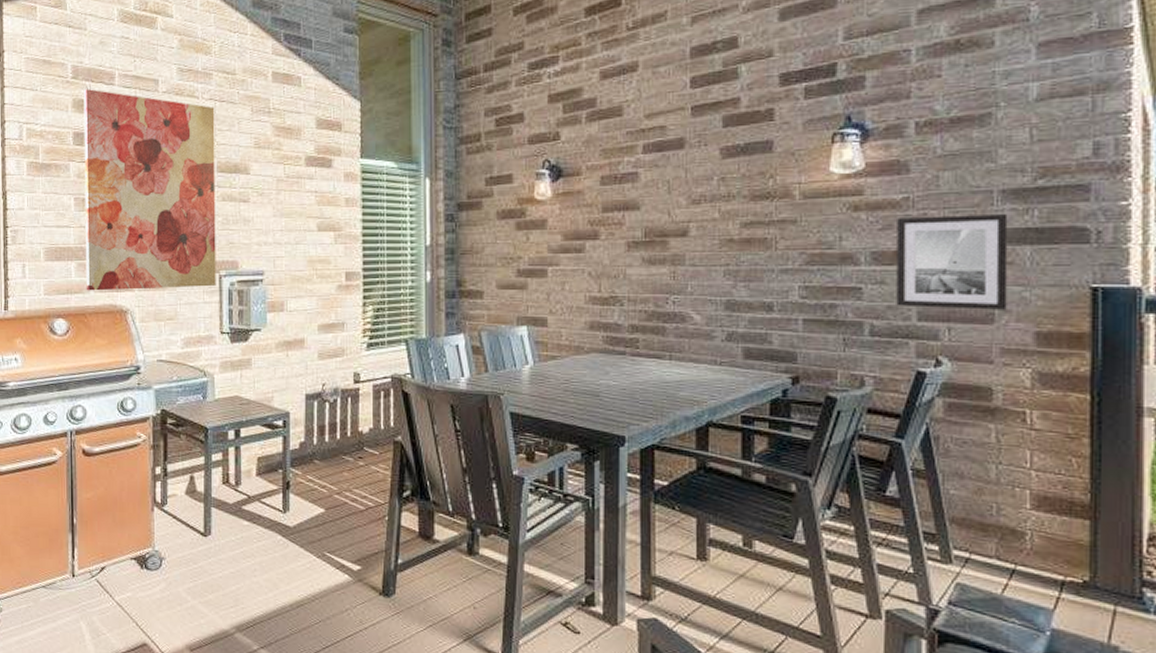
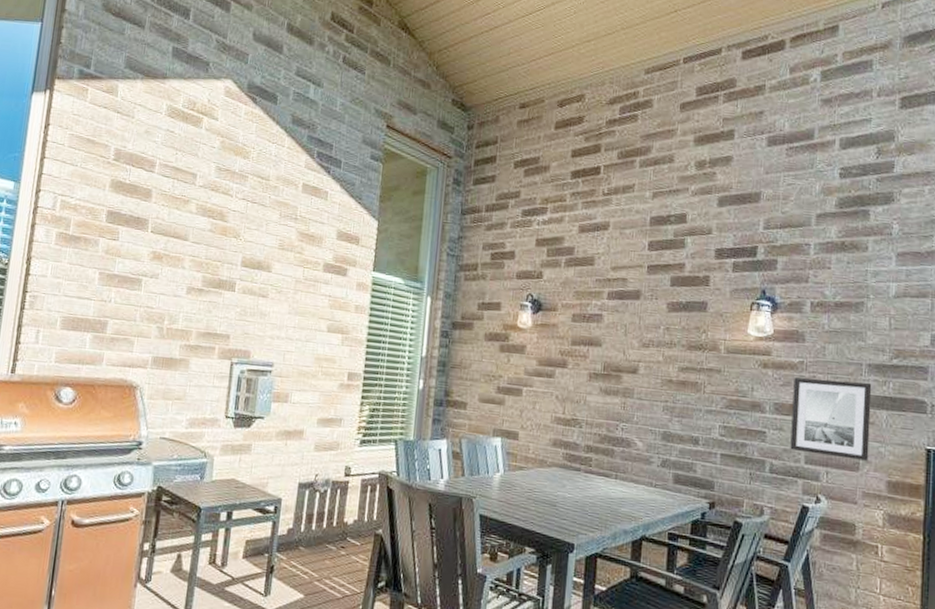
wall art: present [83,89,216,291] -> none [98,172,246,373]

